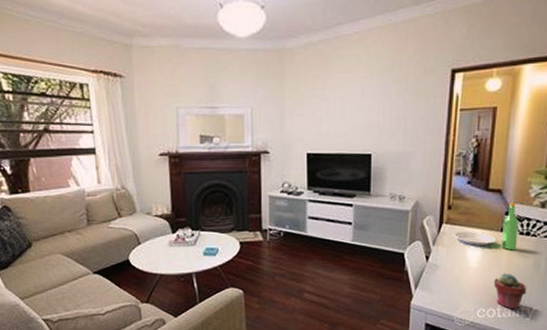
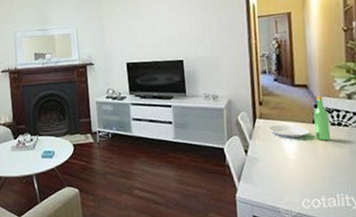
potted succulent: present [493,273,527,310] -> none [313,163,349,199]

